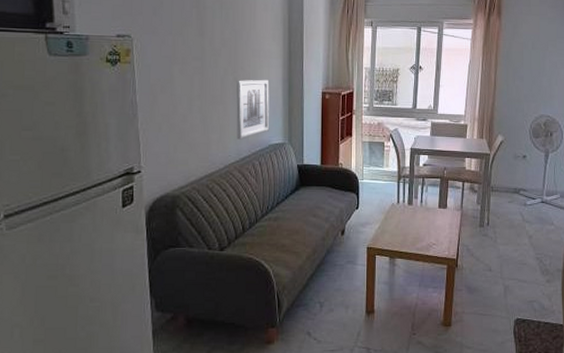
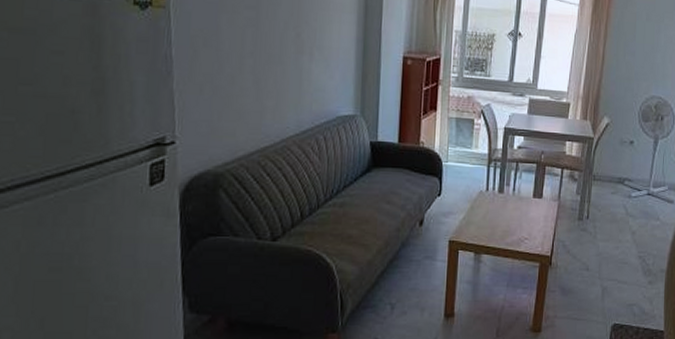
wall art: present [236,79,269,140] -> none [297,37,340,109]

